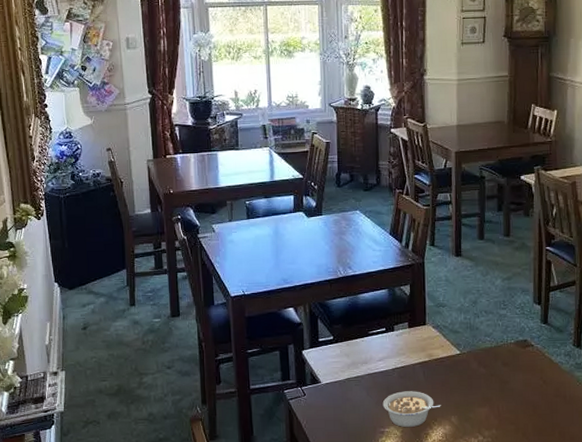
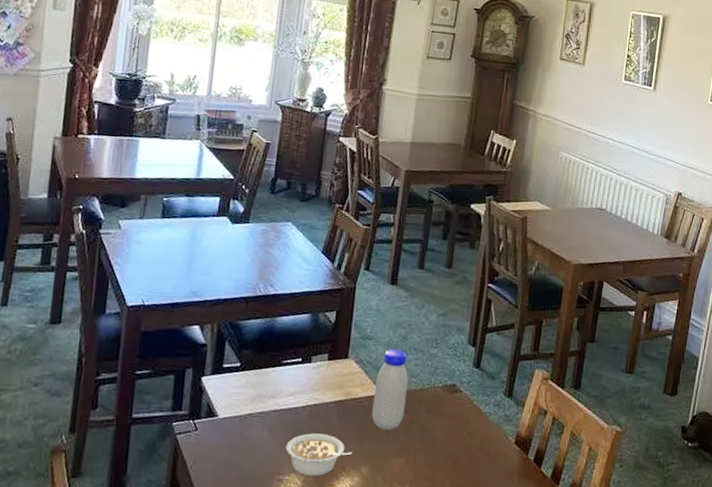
bottle: none [453,313,483,384] -> present [371,349,408,430]

